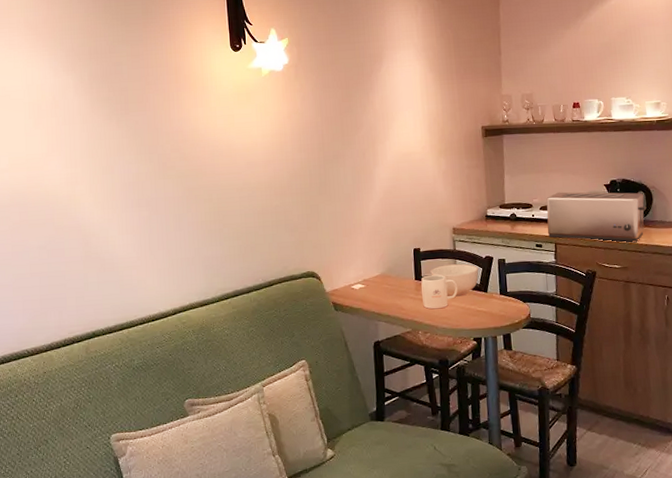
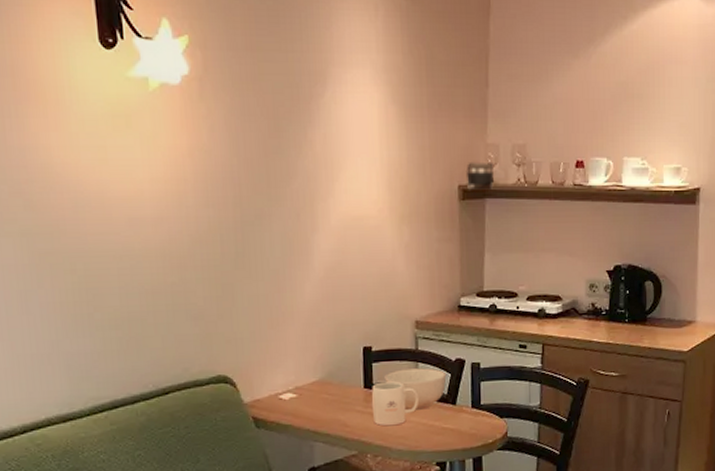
jar: none [488,109,509,130] -> present [467,163,494,191]
toaster: present [546,192,647,242] -> none [534,278,654,344]

